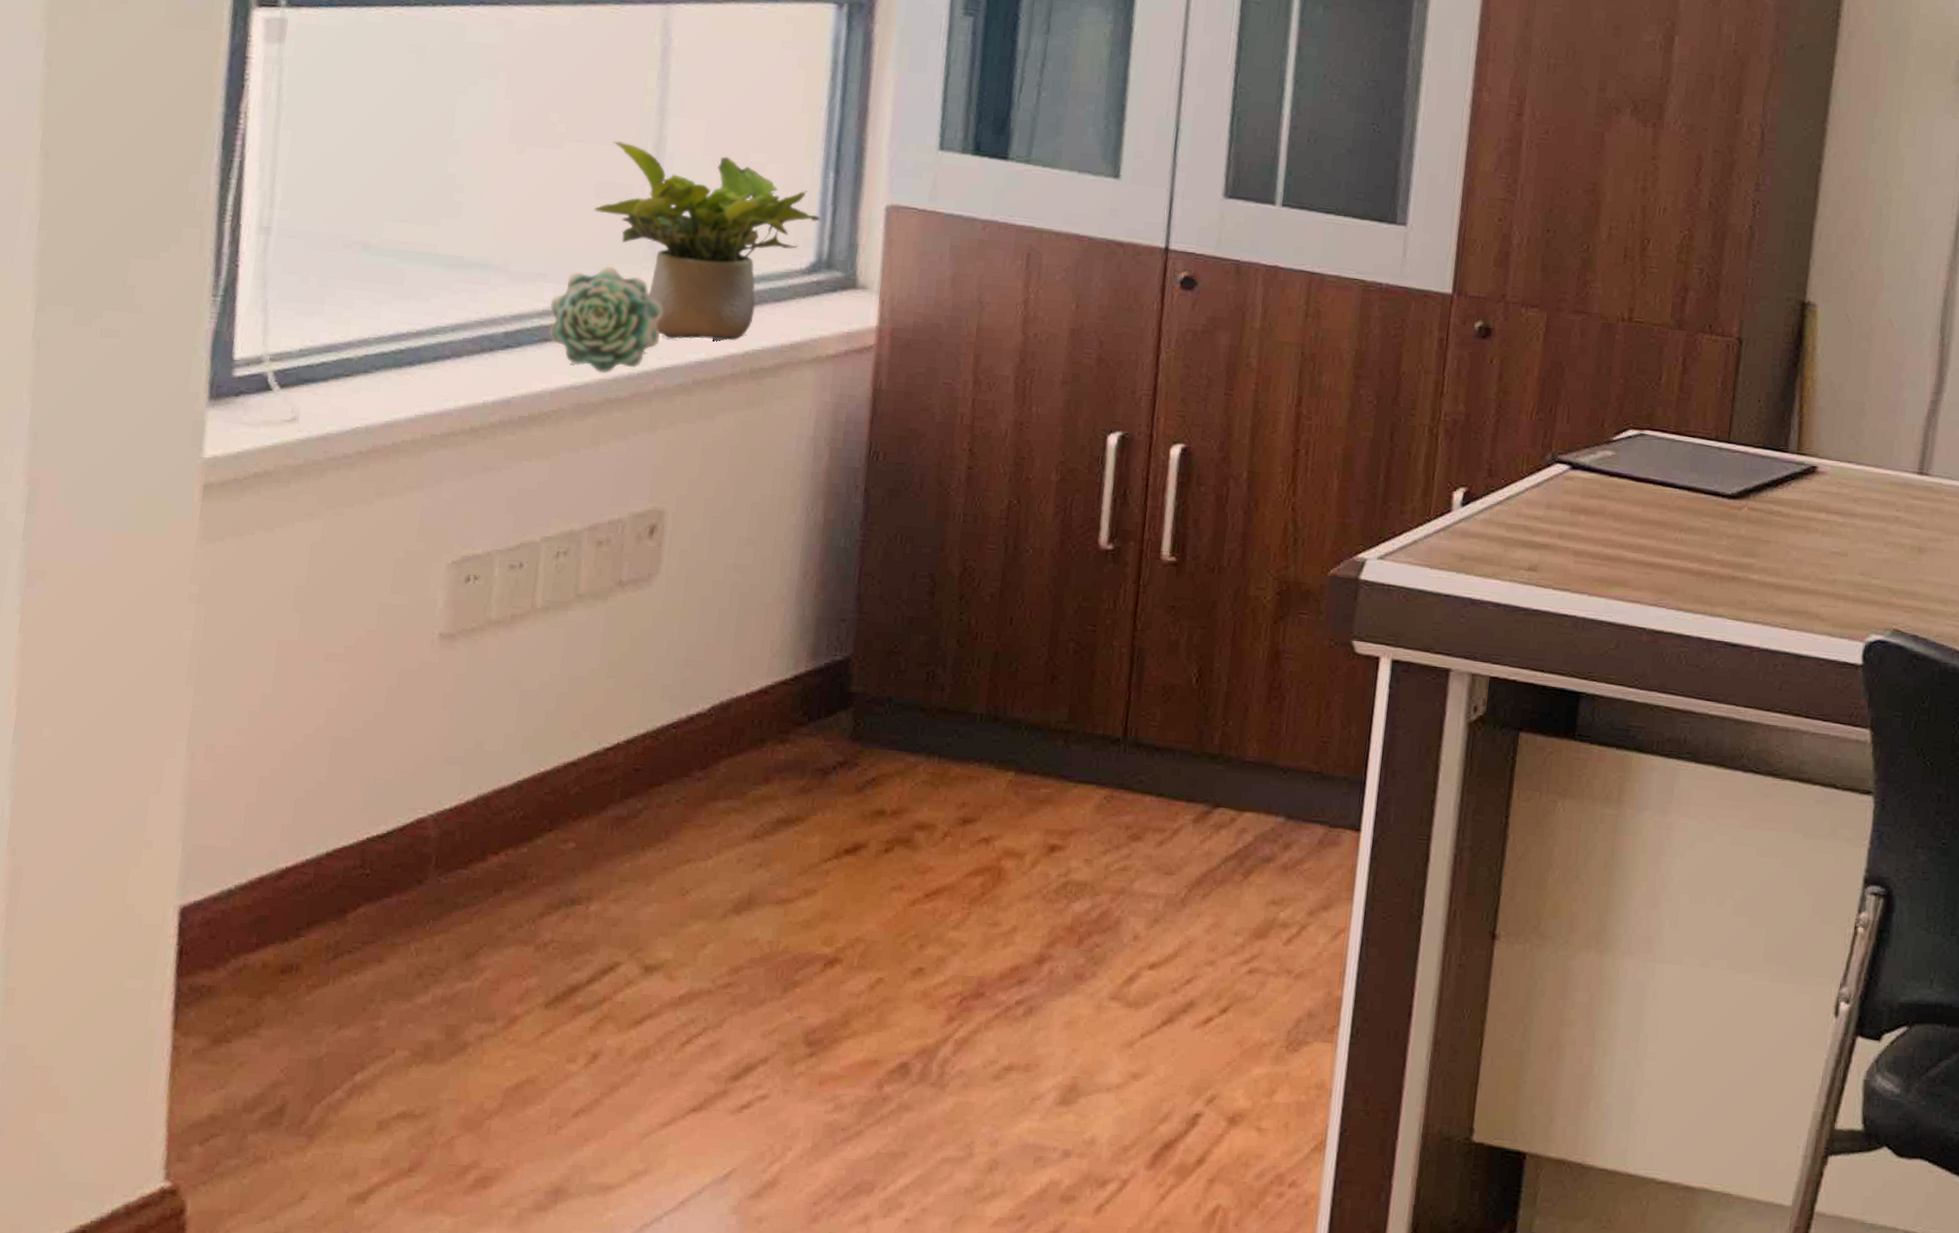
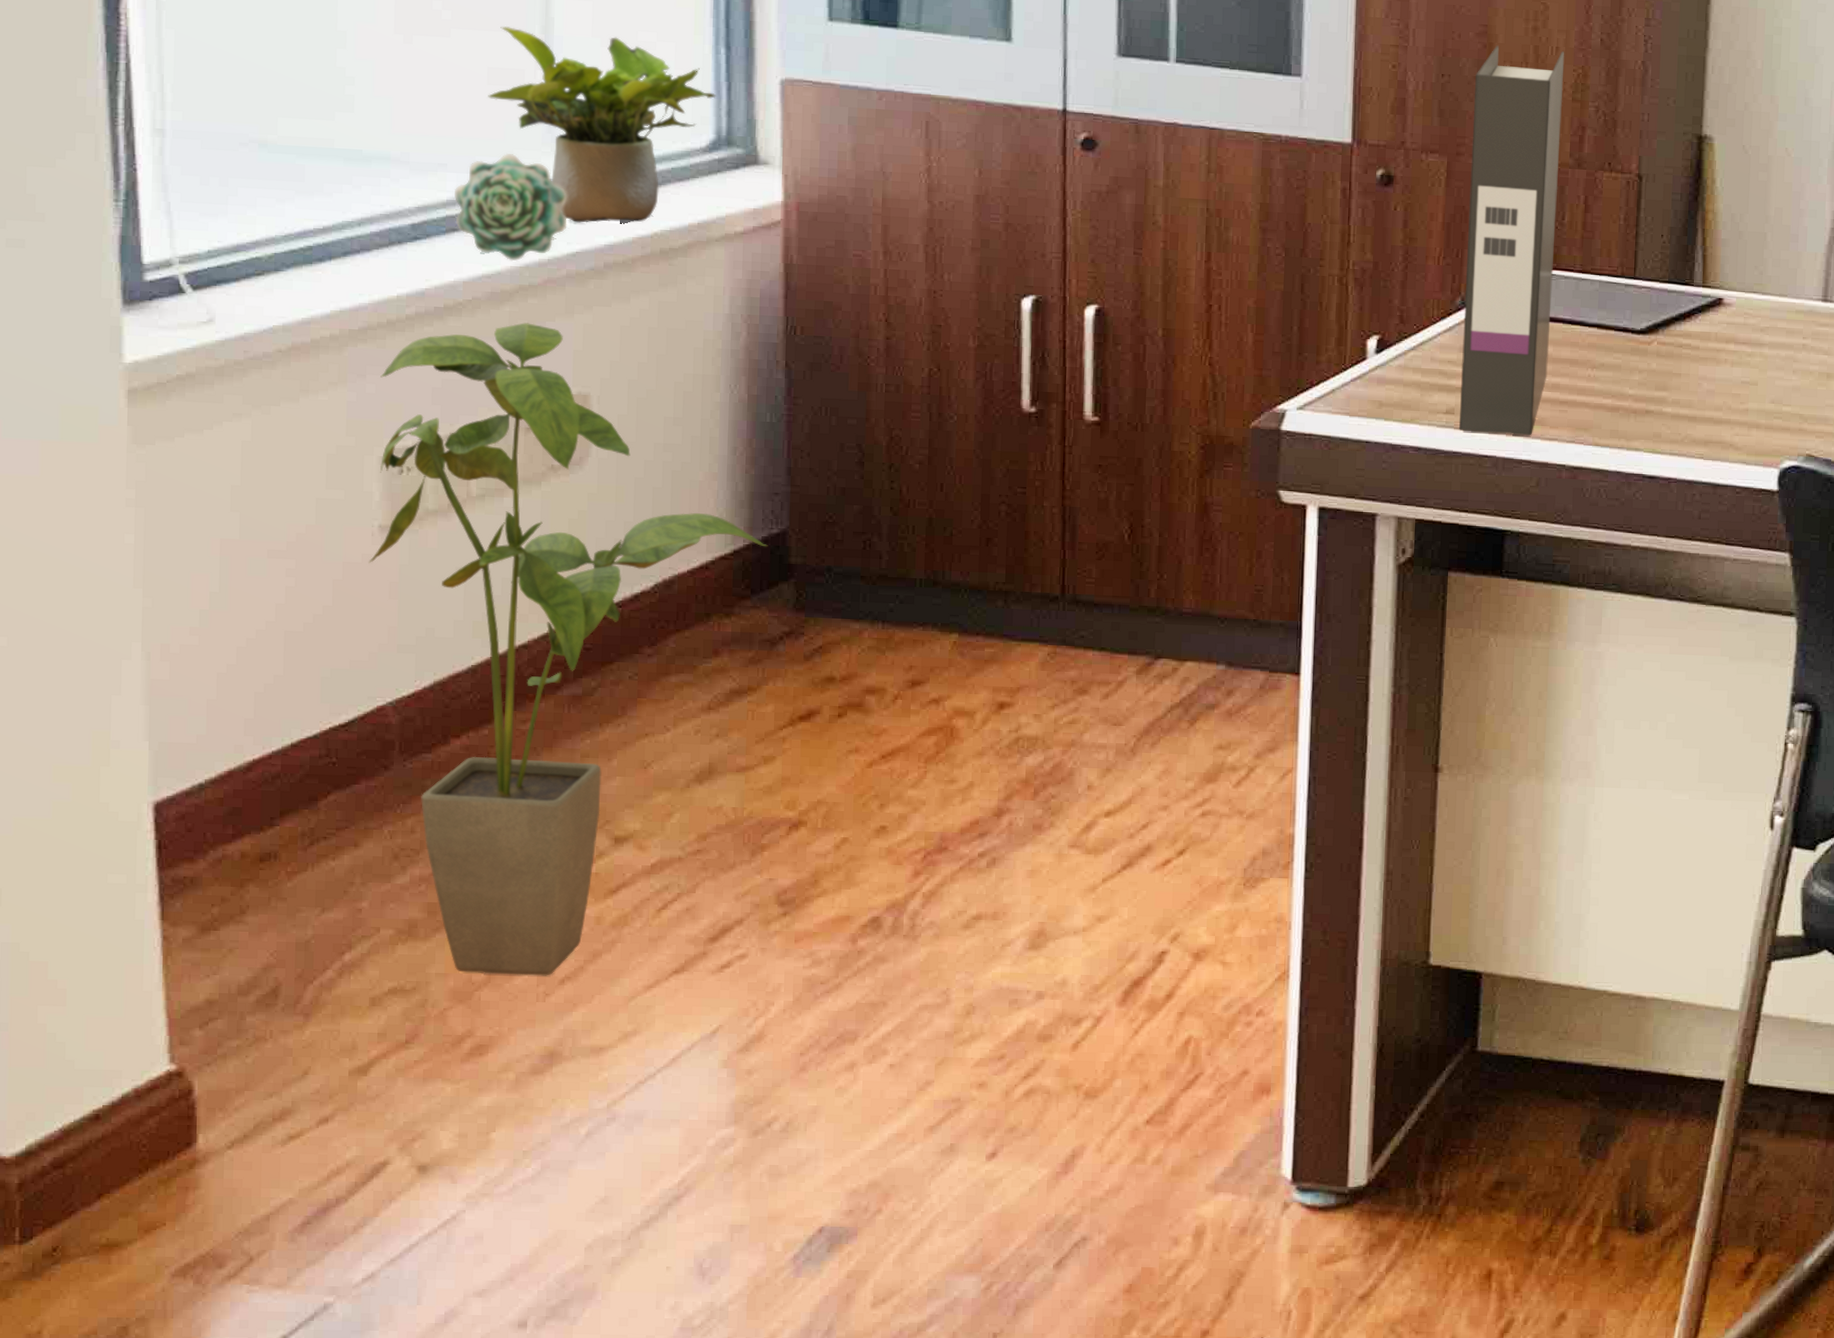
house plant: none [425,435,830,1108] -> present [368,322,768,976]
binder: none [1541,203,1672,596] -> present [1459,45,1565,435]

